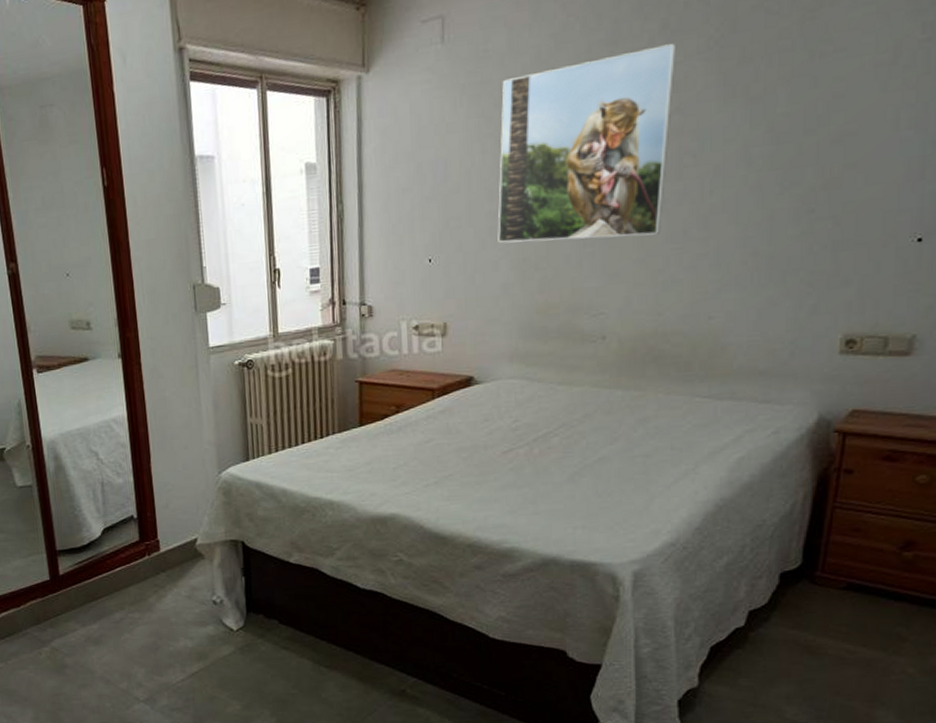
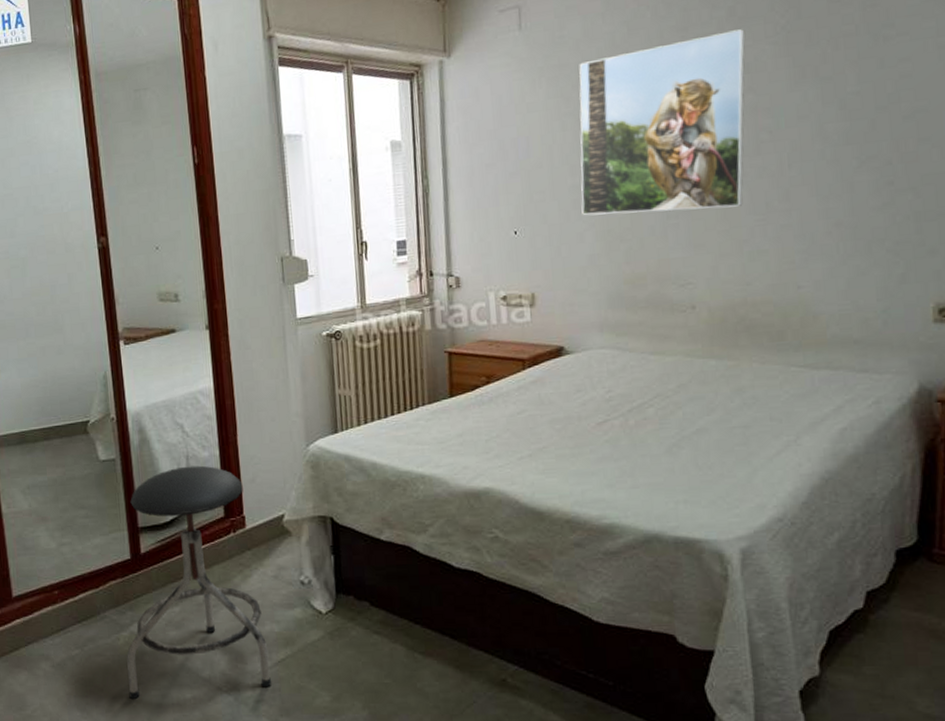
stool: none [48,491,186,708] -> present [126,465,272,700]

